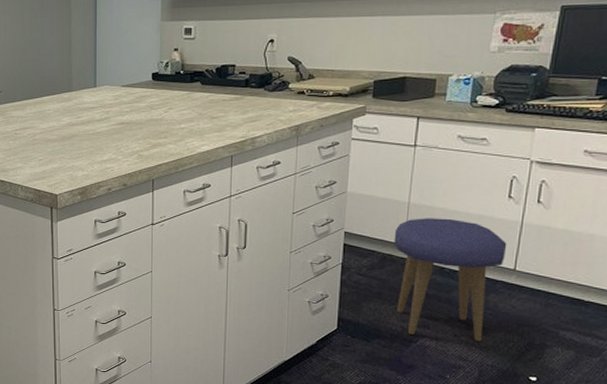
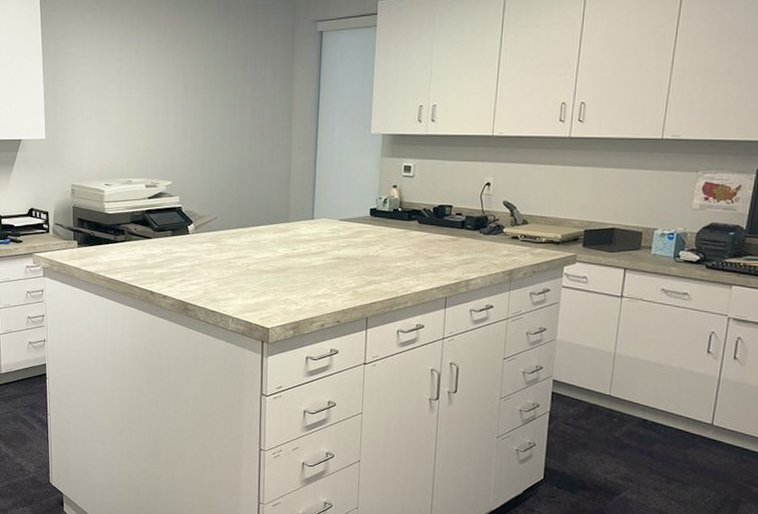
stool: present [394,218,507,341] -> none [599,369,706,496]

